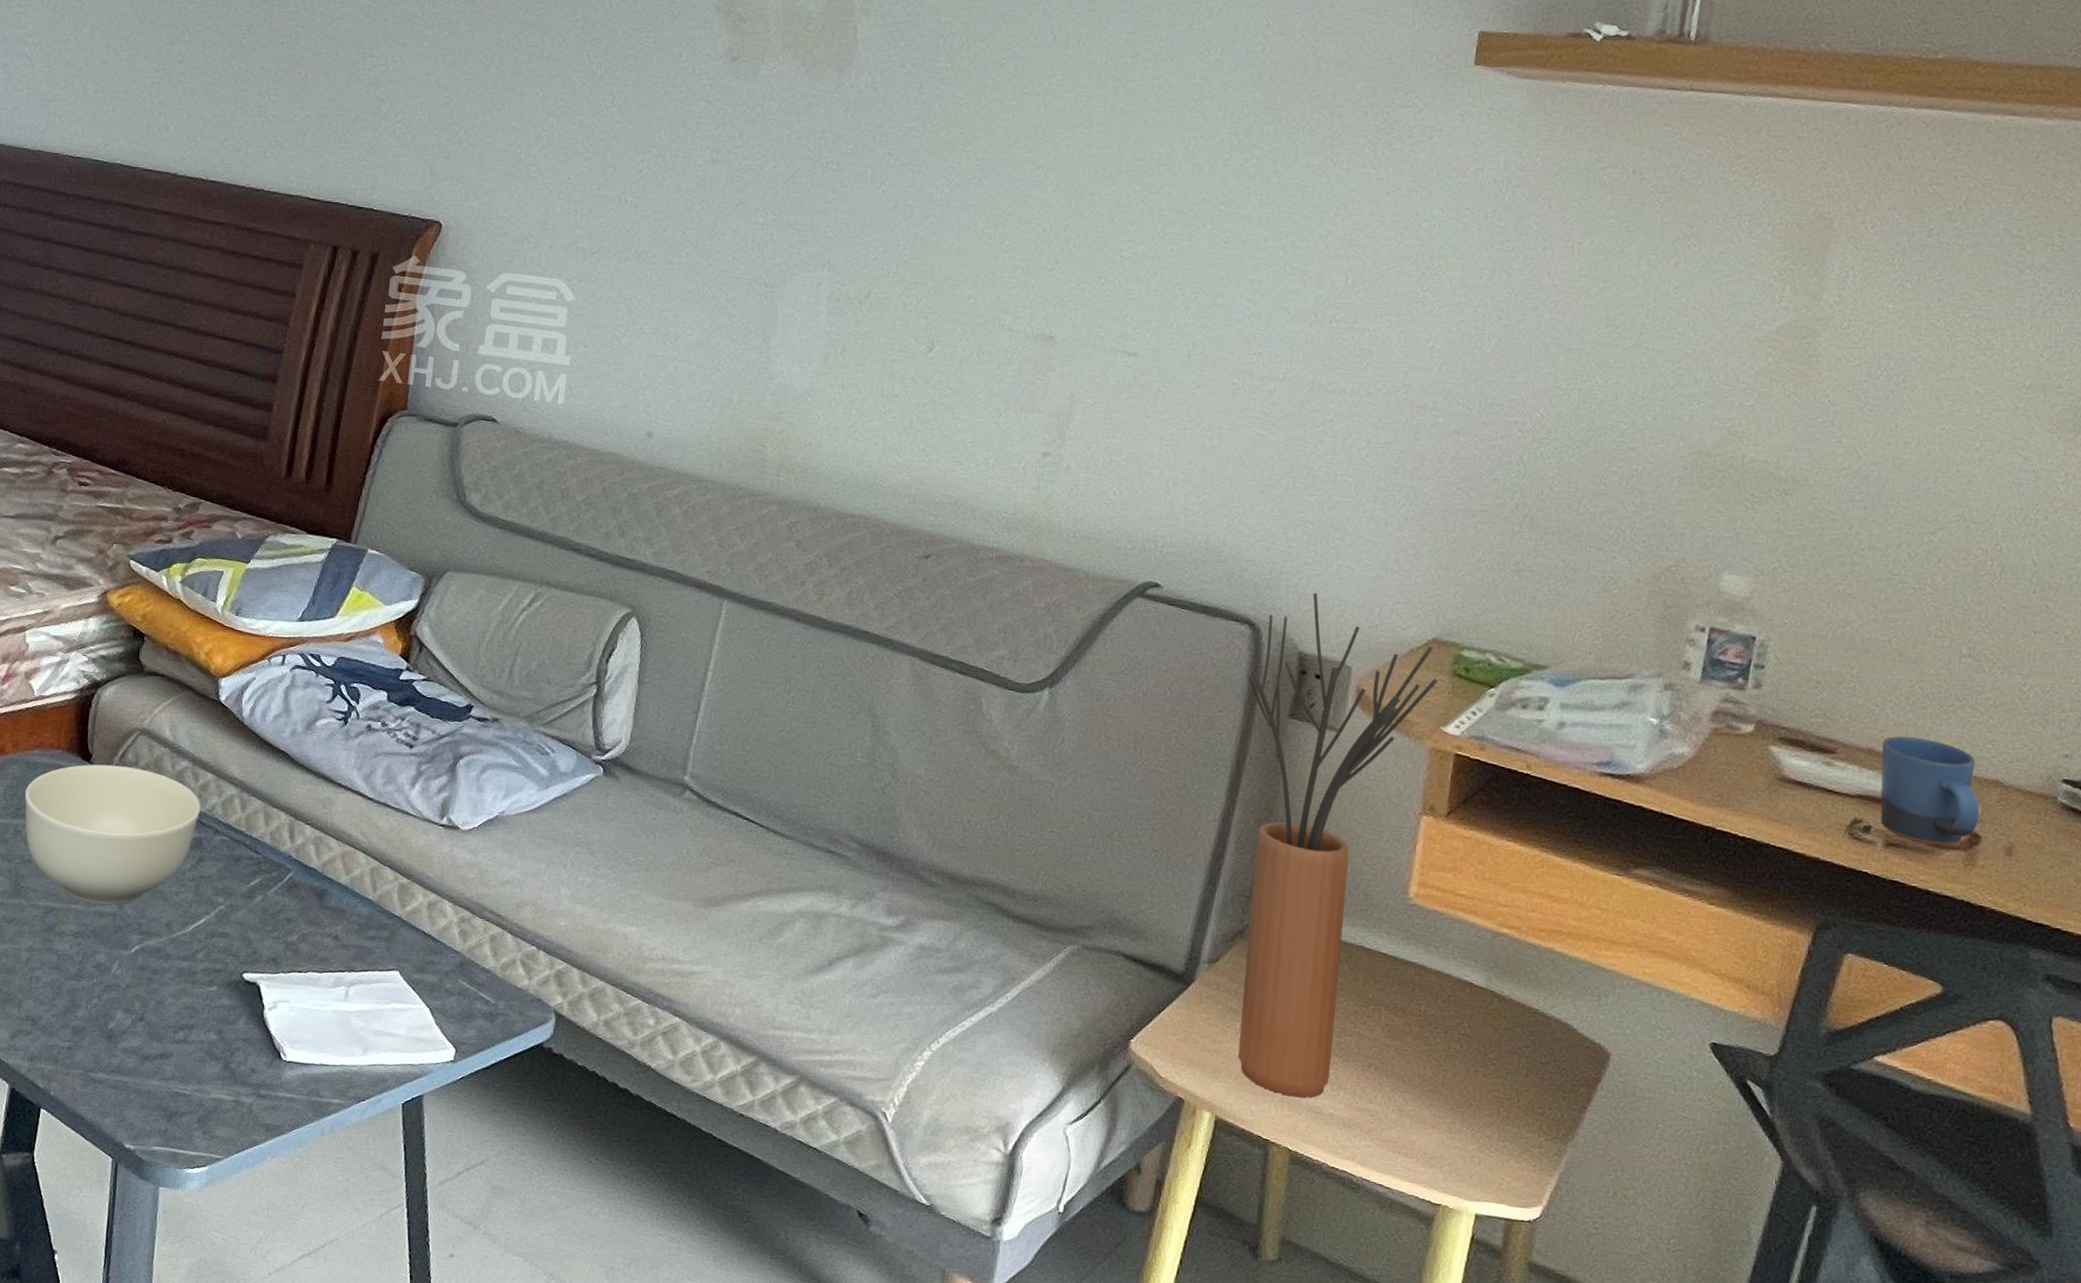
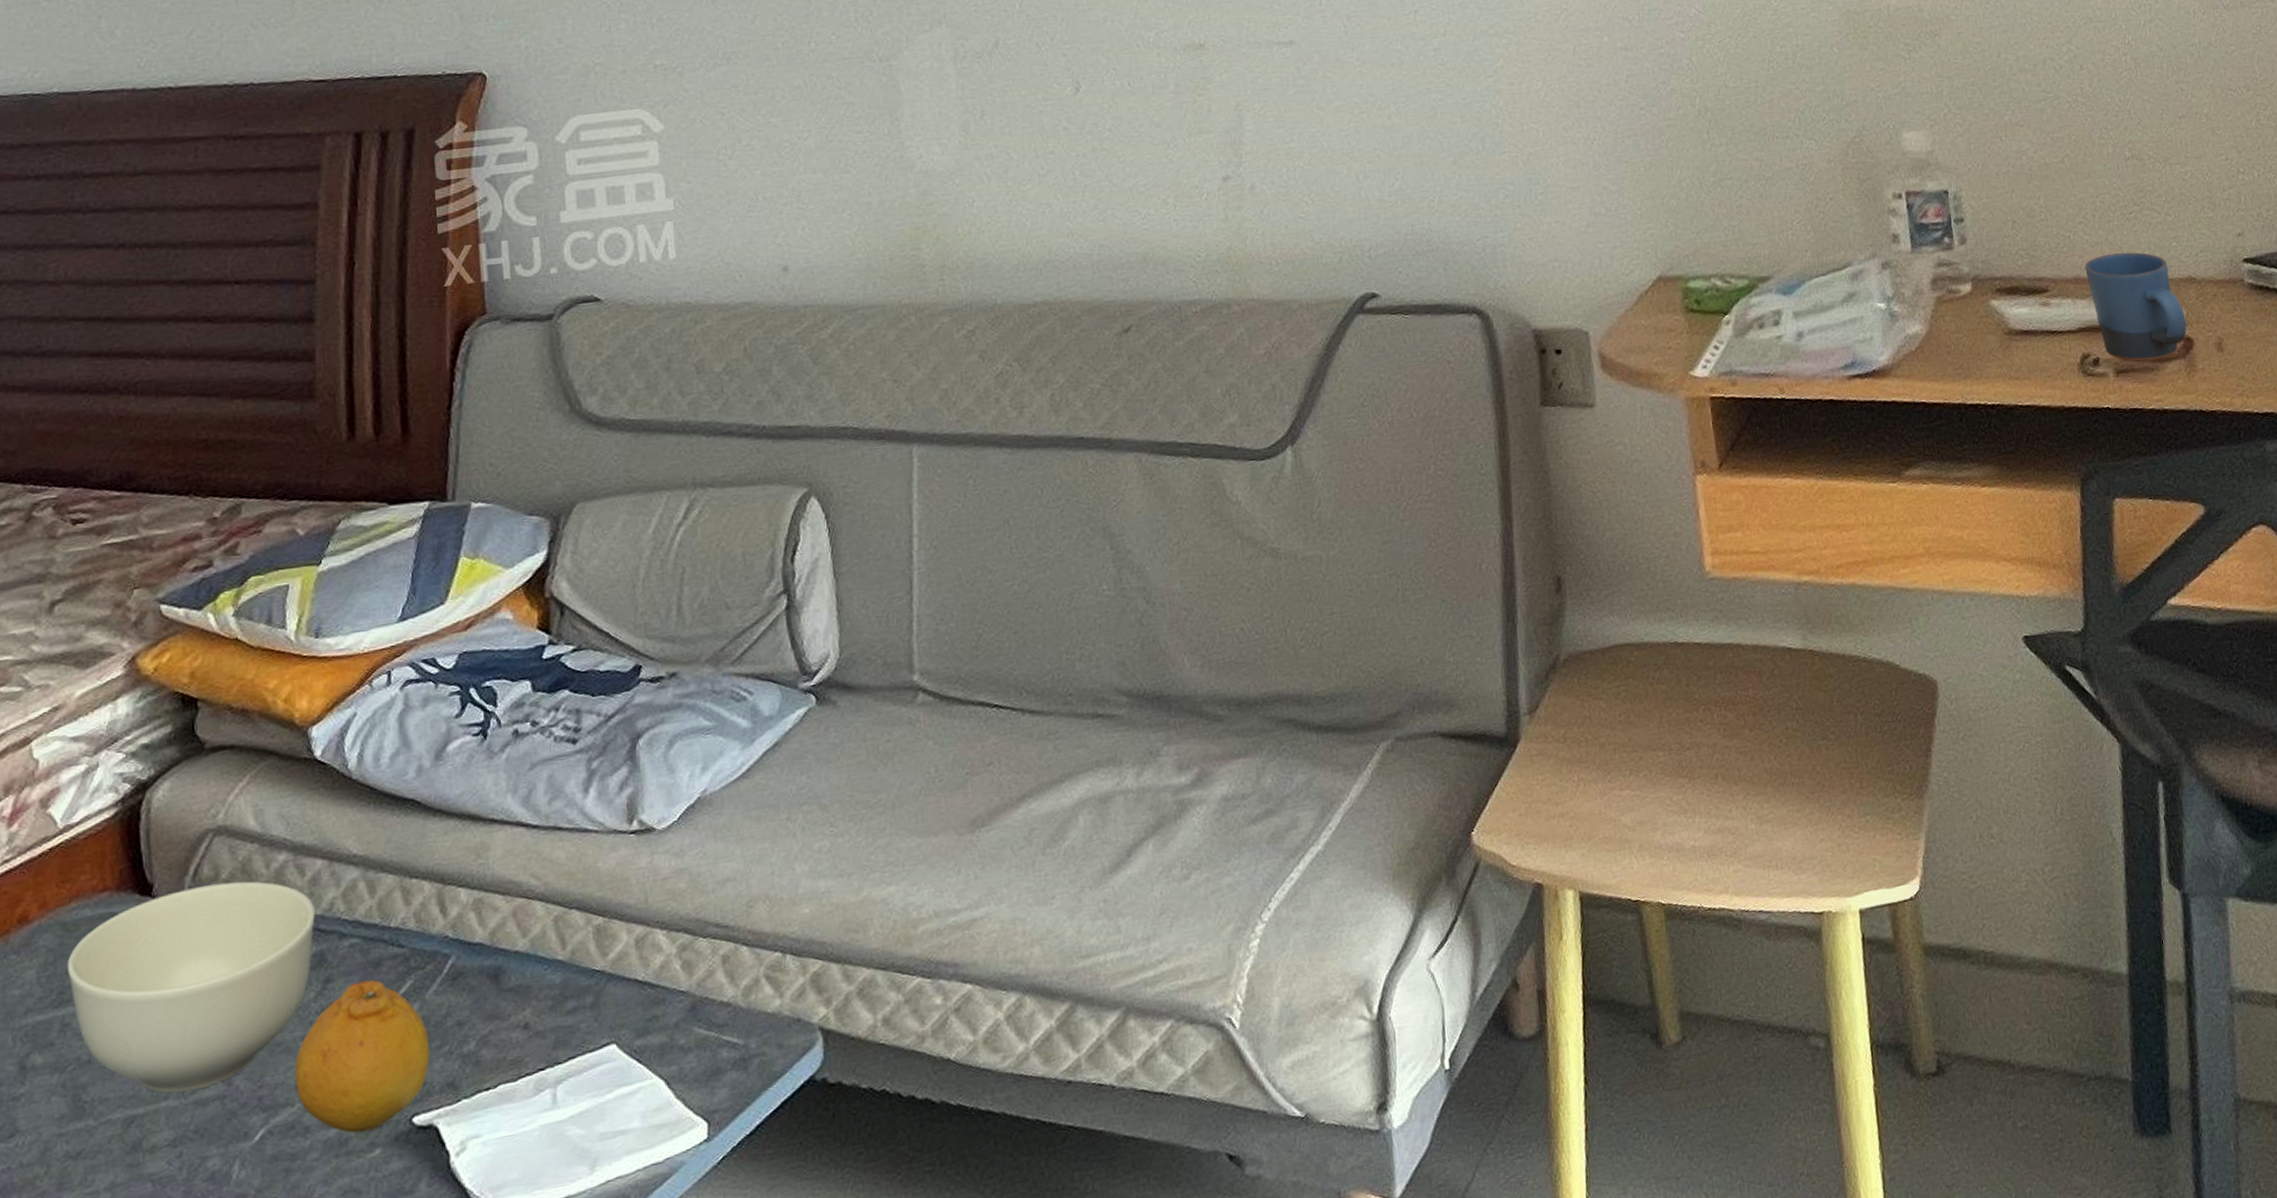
fruit: none [166,867,265,972] -> present [294,979,430,1133]
vase: present [1237,592,1438,1098] -> none [1489,259,1681,842]

